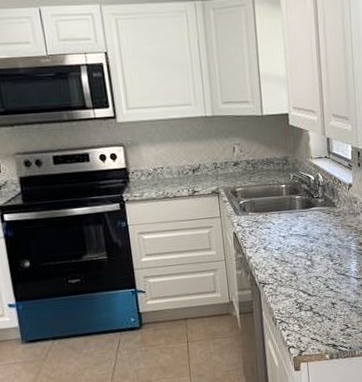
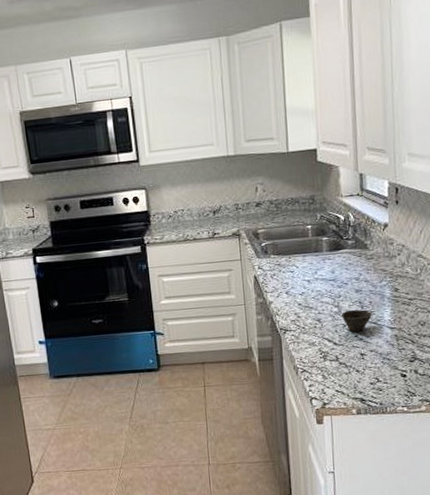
cup: none [313,262,341,284] -> present [341,309,372,332]

